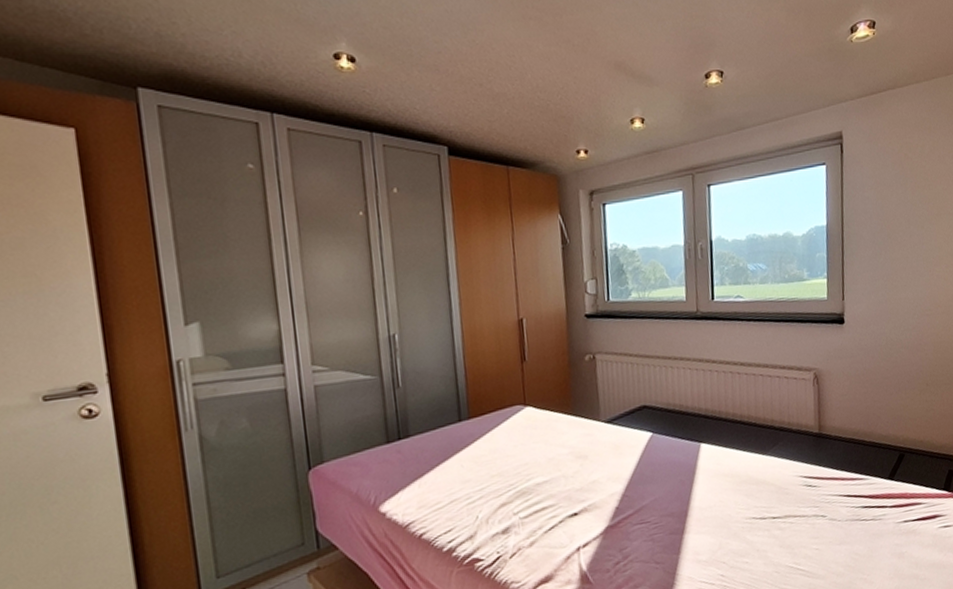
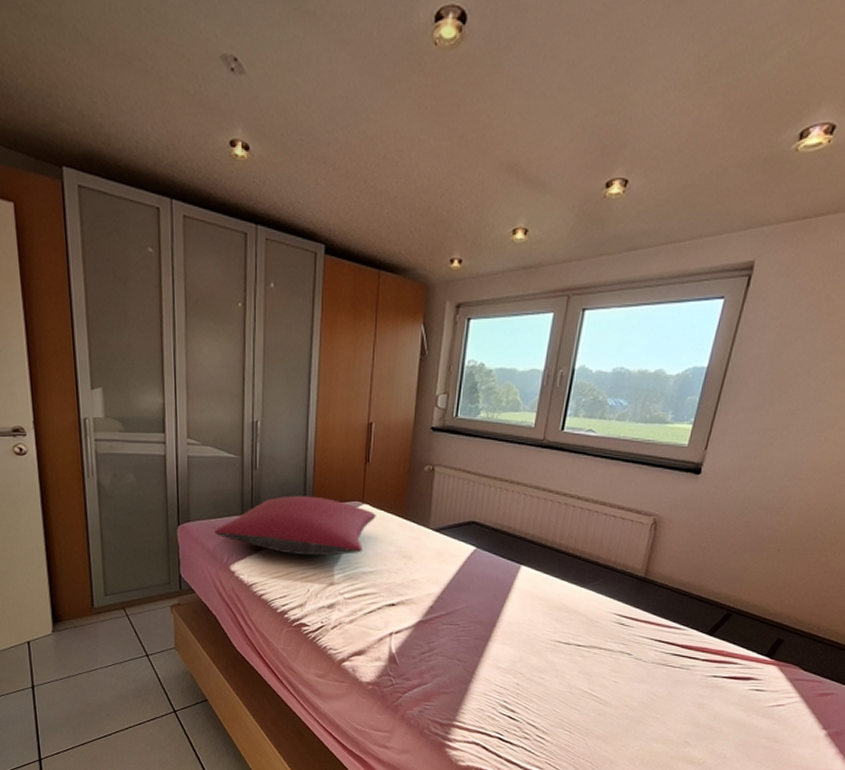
pillow: none [354,407,542,479] -> present [213,495,376,556]

